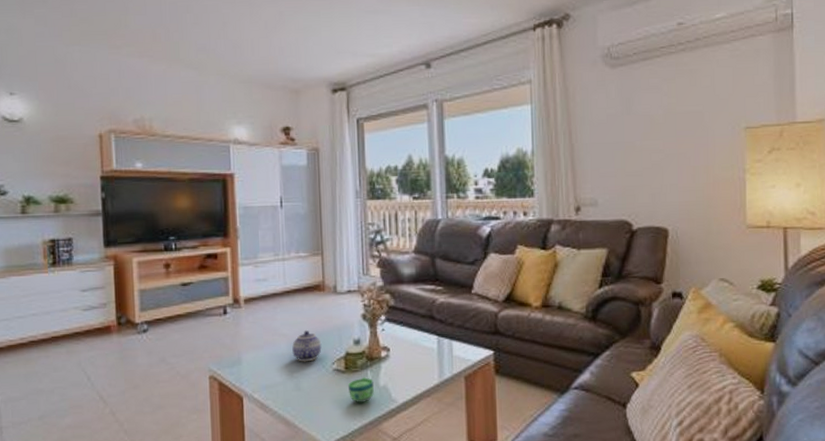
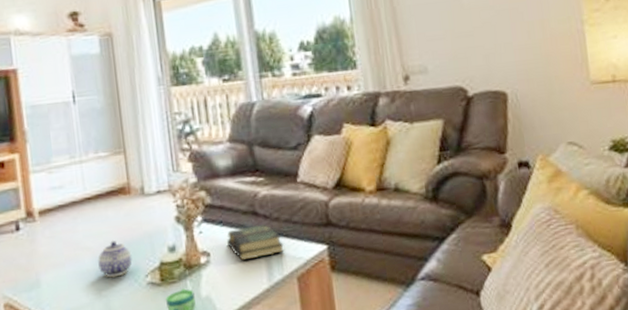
book: none [405,328,455,358] -> present [226,224,284,261]

